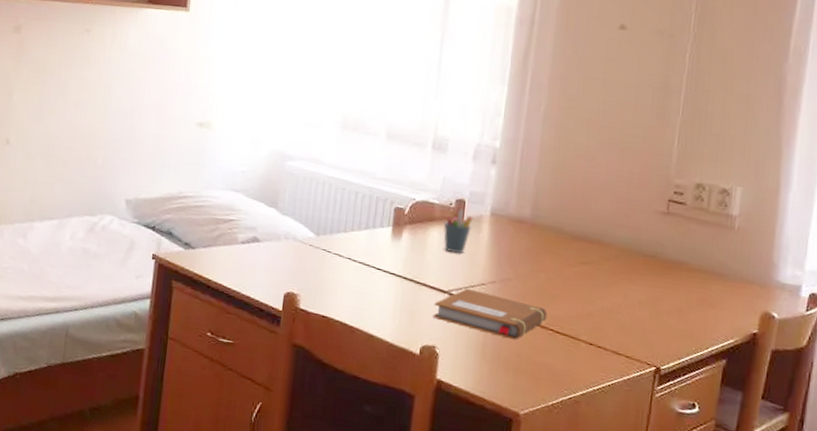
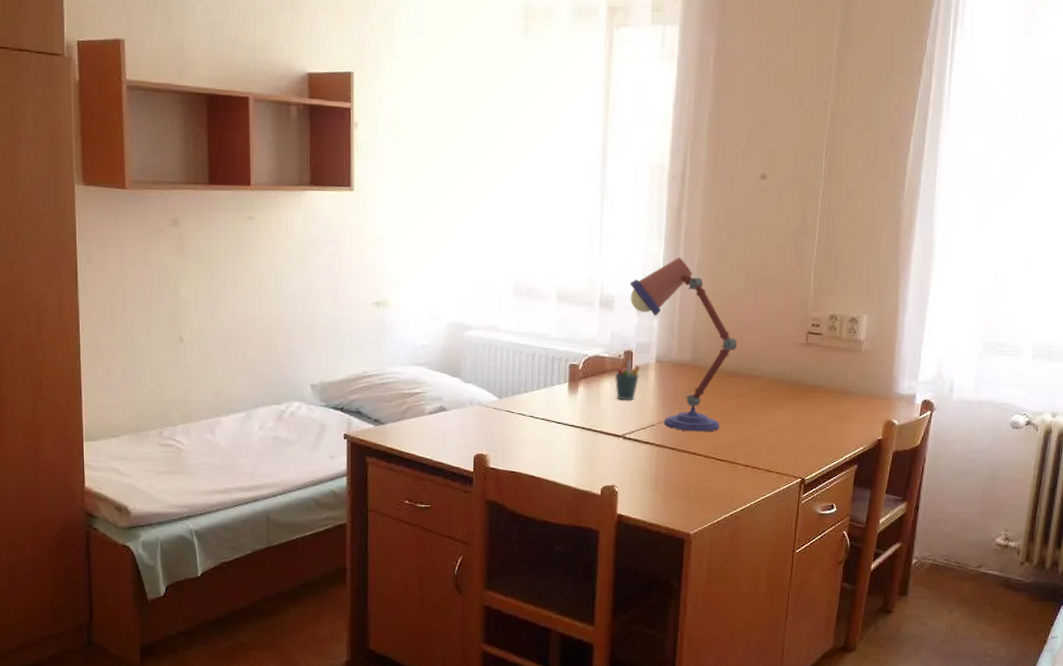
notebook: present [432,288,548,340] -> none [610,430,709,471]
desk lamp: none [466,104,586,299] -> present [629,256,738,432]

